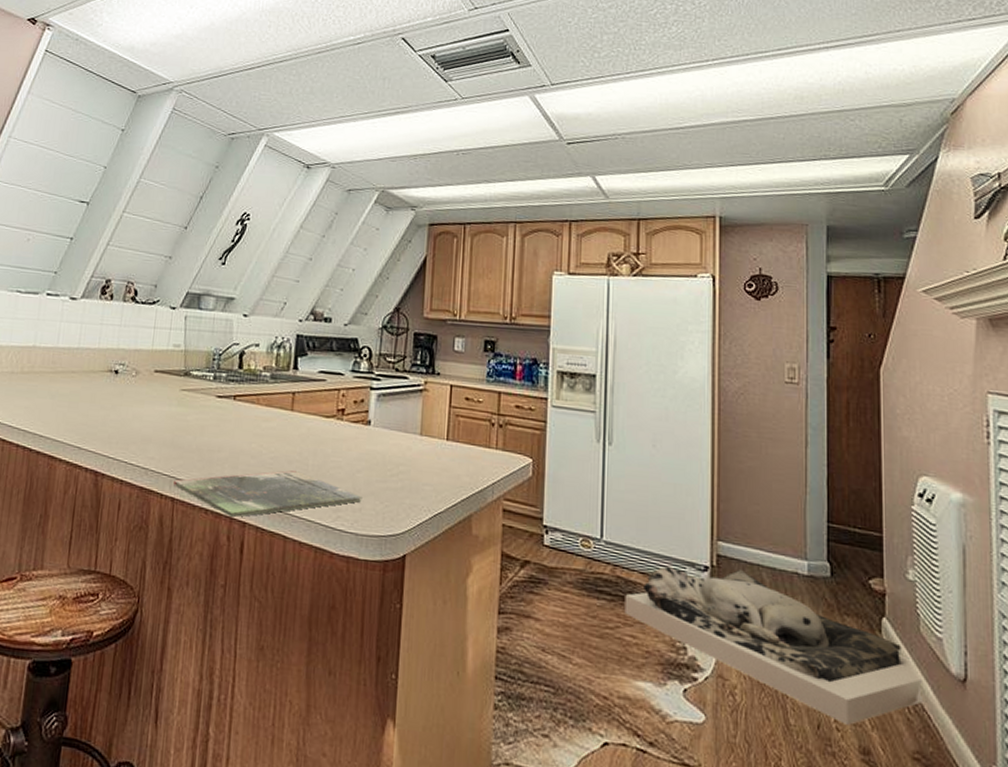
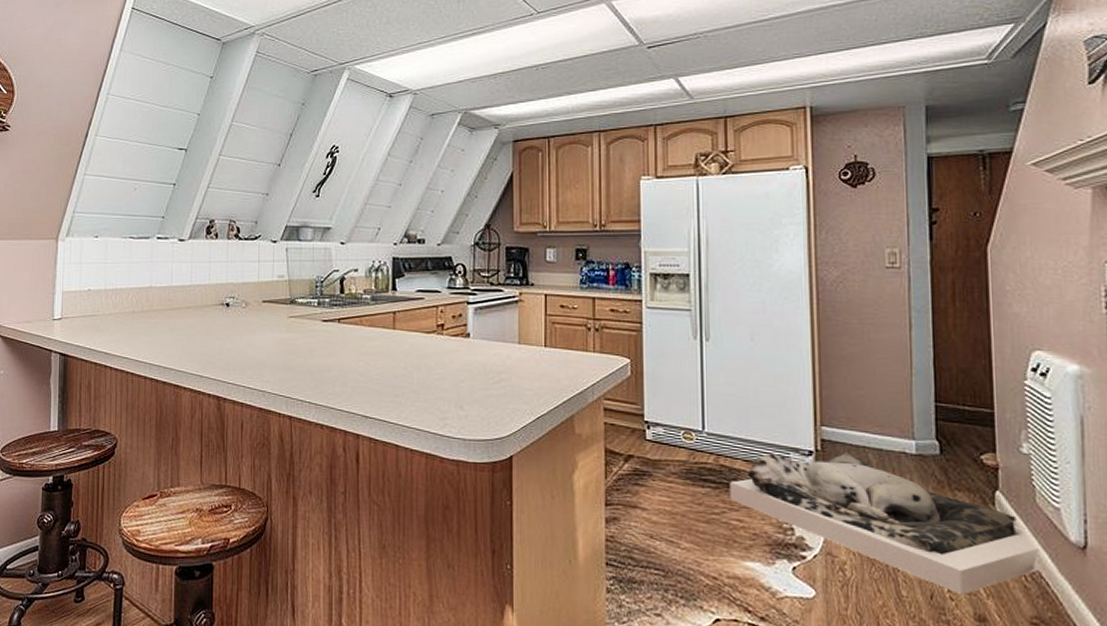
magazine: present [174,470,363,518] -> none [290,384,467,431]

